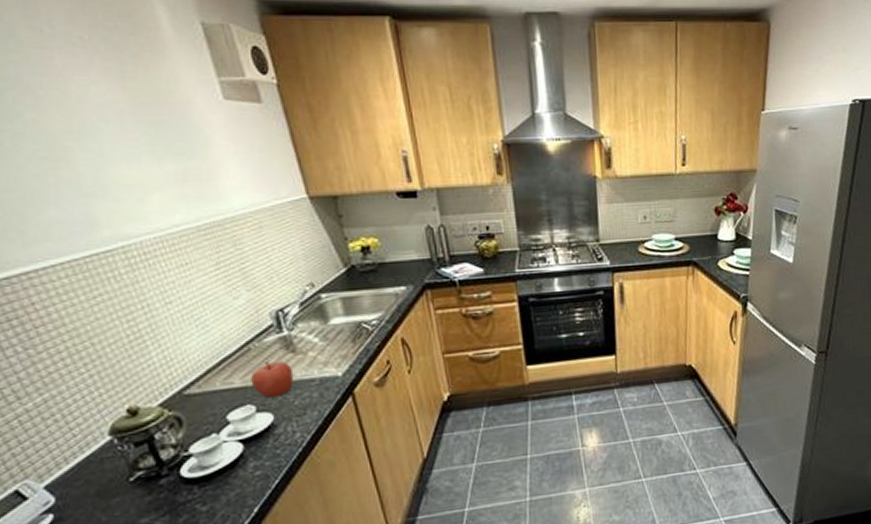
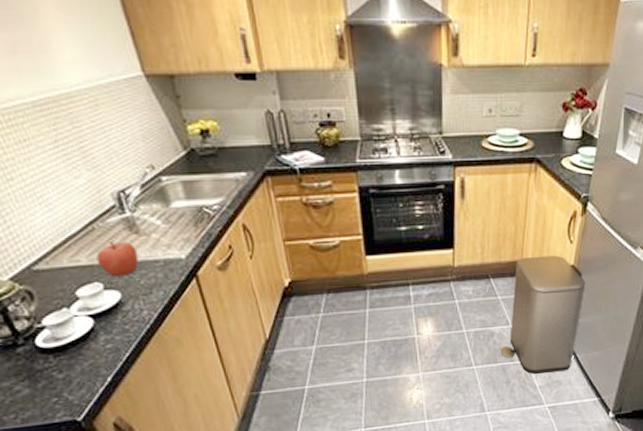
pedal bin: none [669,357,752,485] -> present [500,255,585,374]

